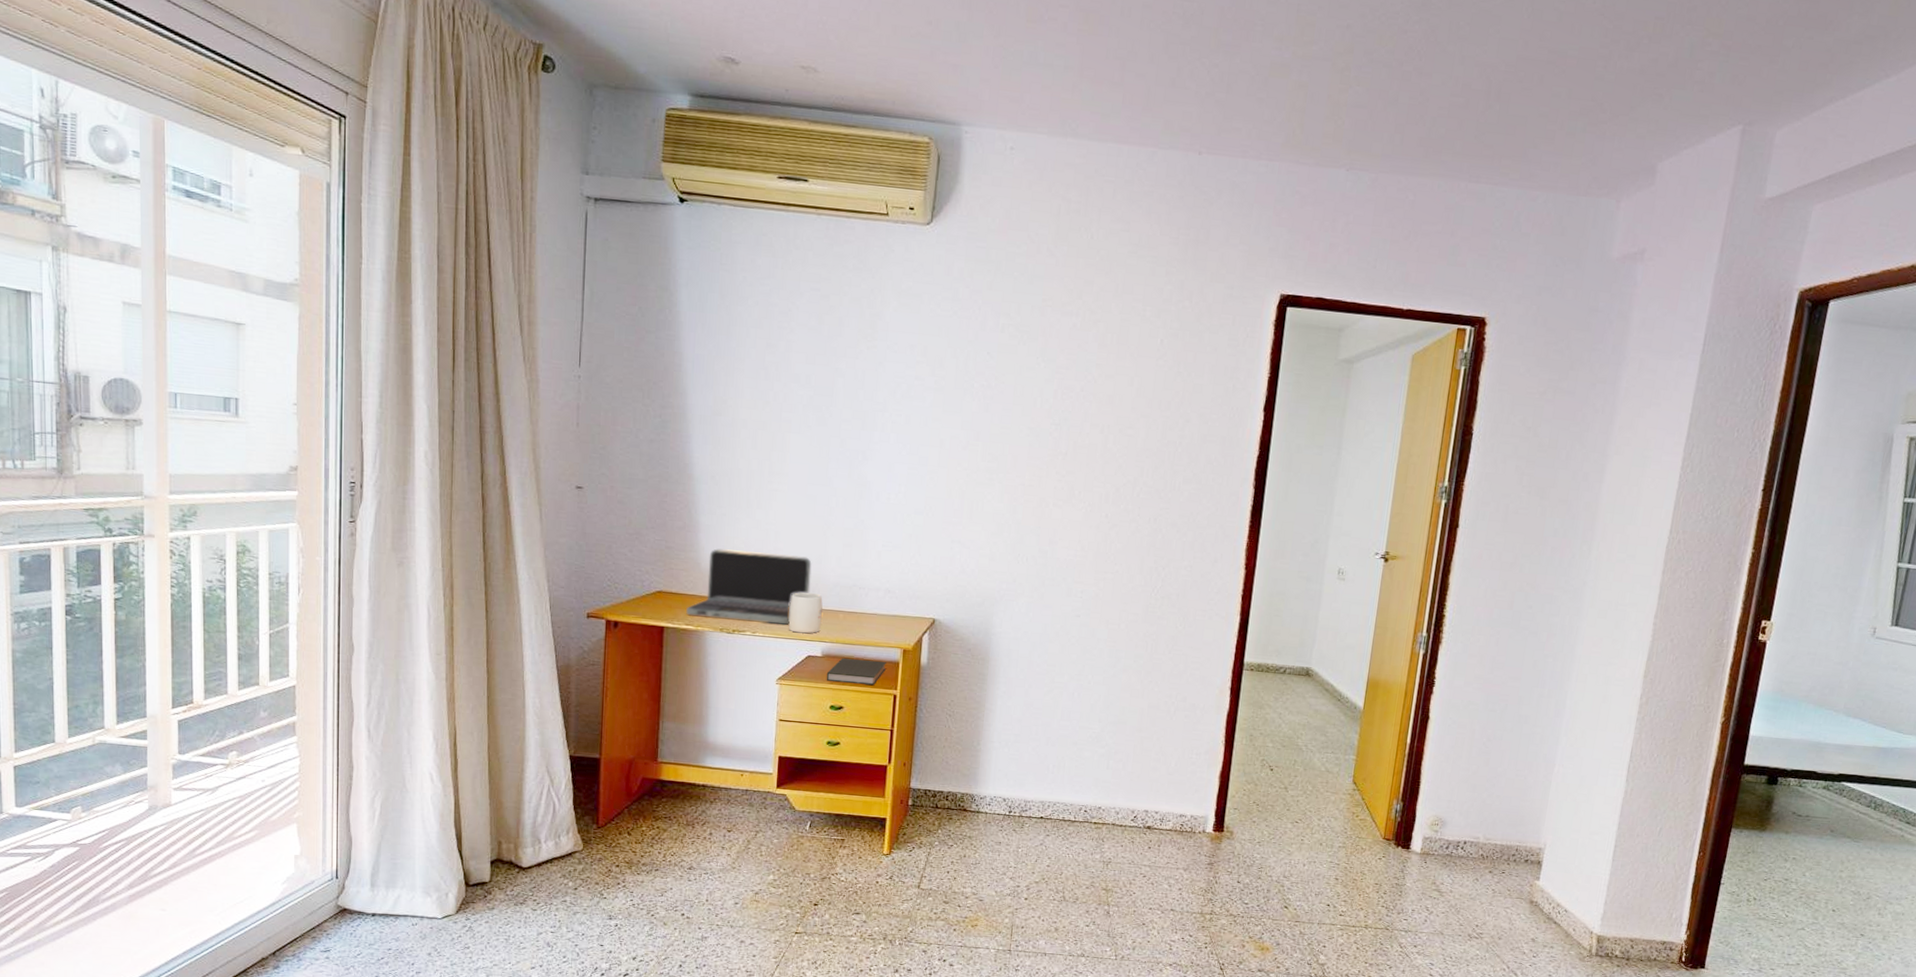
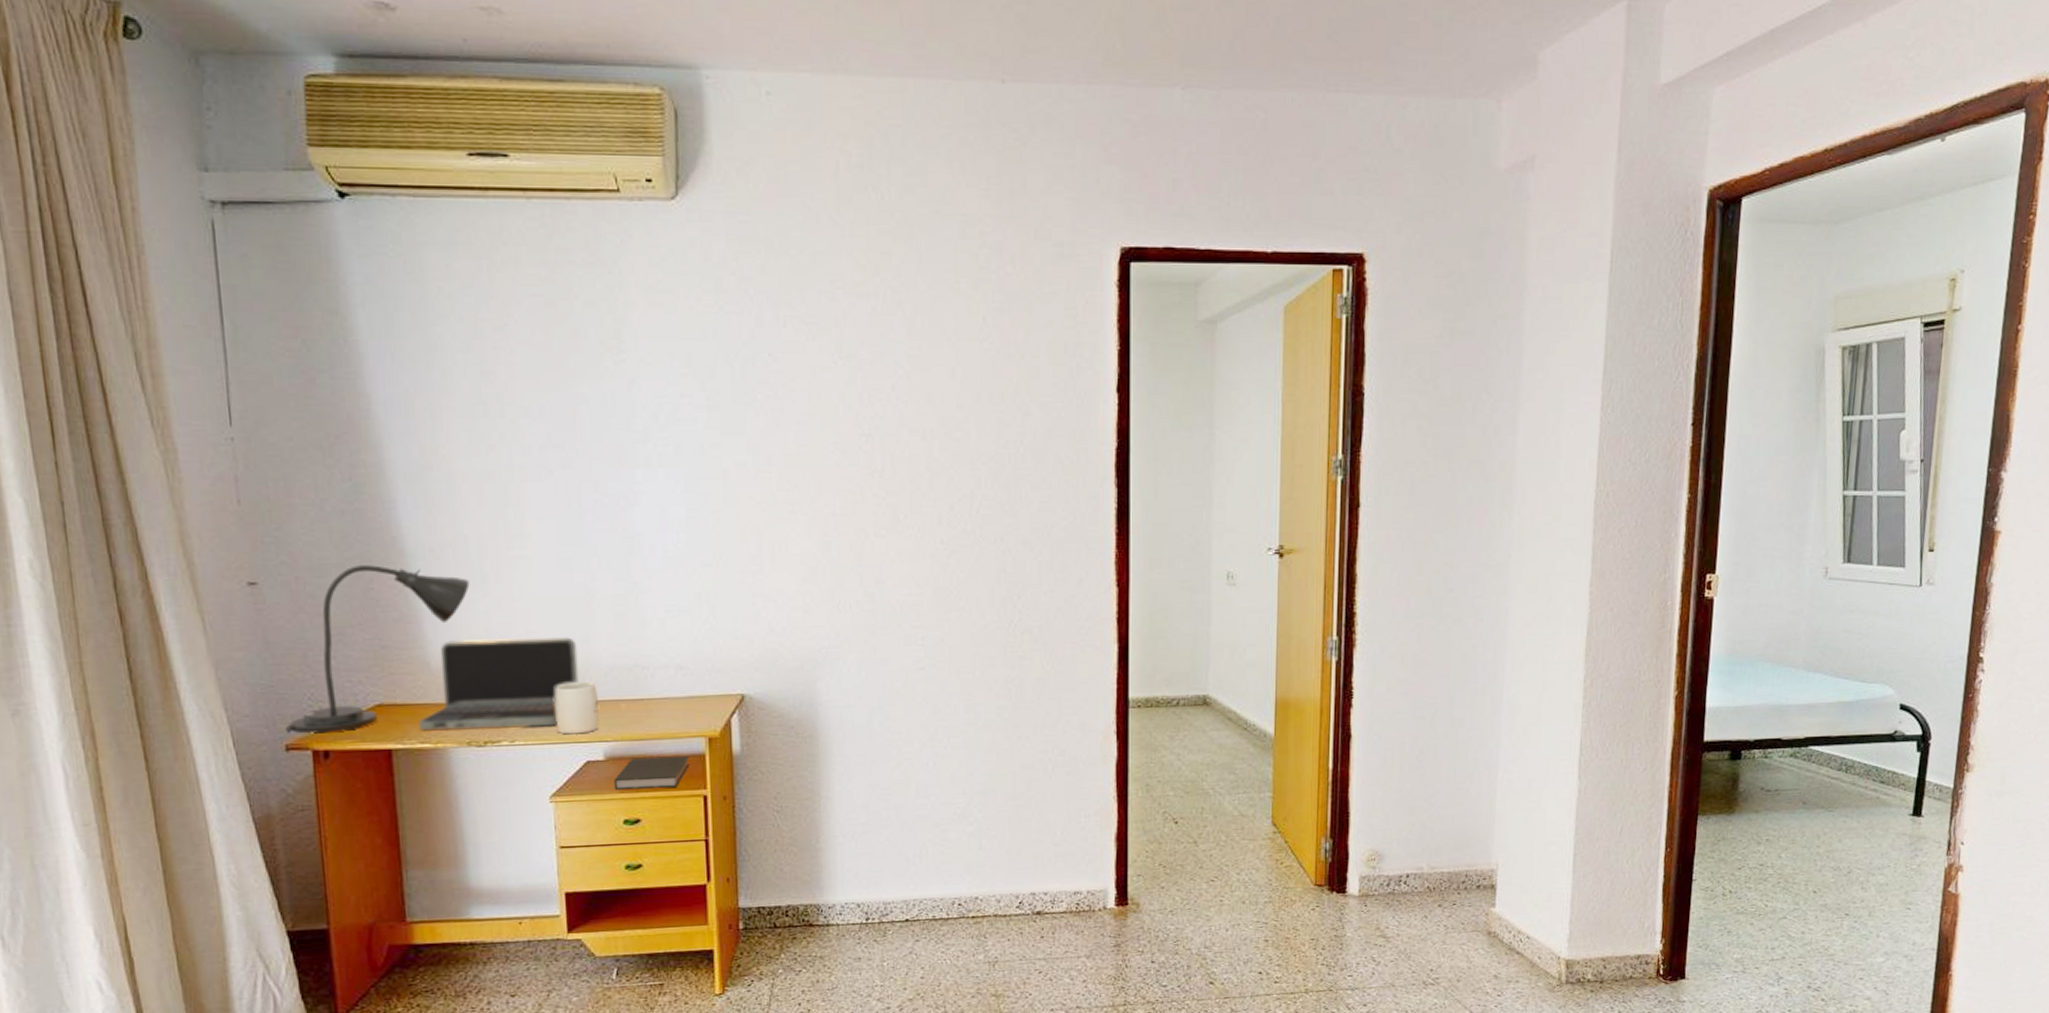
desk lamp: none [588,482,738,609] -> present [285,565,470,734]

